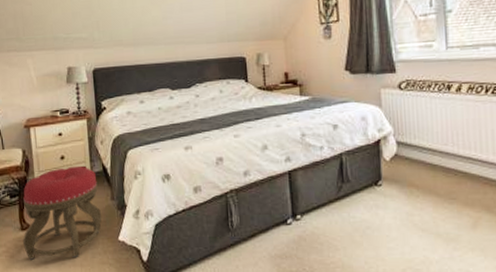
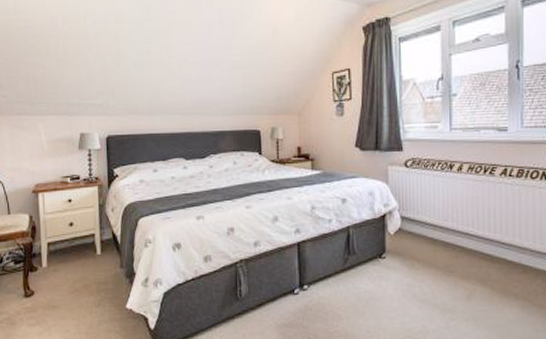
stool: present [23,166,103,260] -> none [26,233,110,327]

